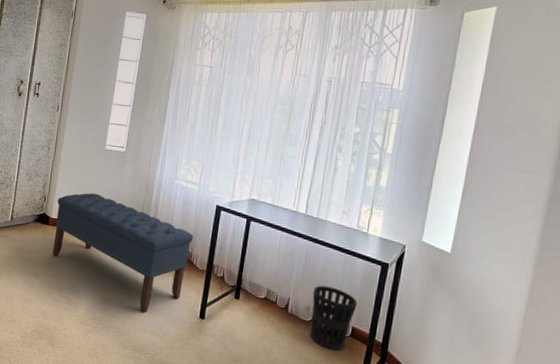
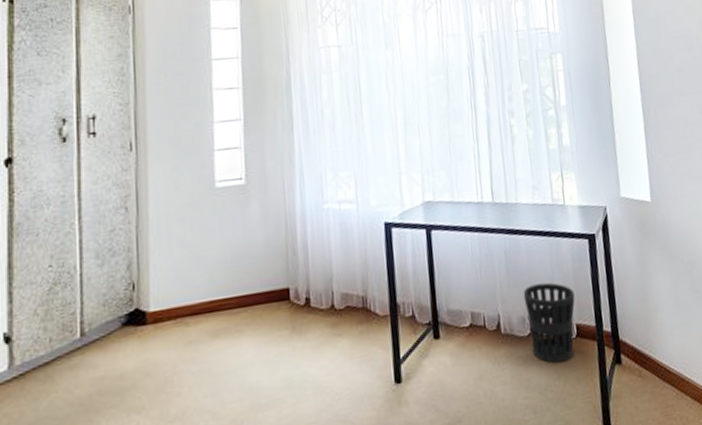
bench: present [52,193,193,313] -> none [155,254,364,405]

